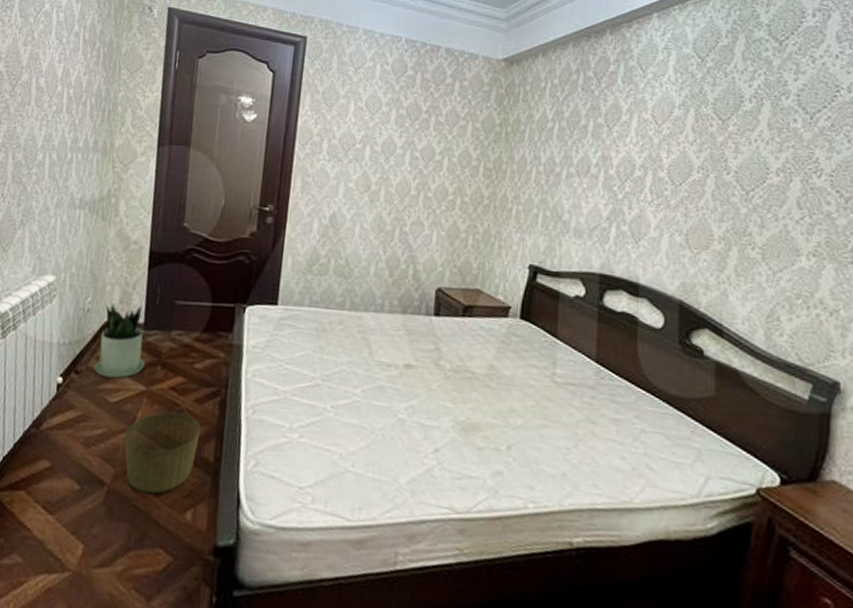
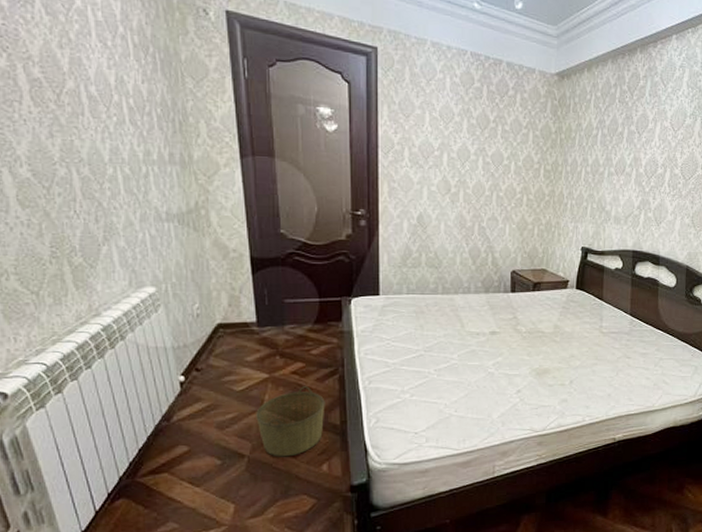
planter: present [93,303,145,379] -> none [214,306,264,371]

